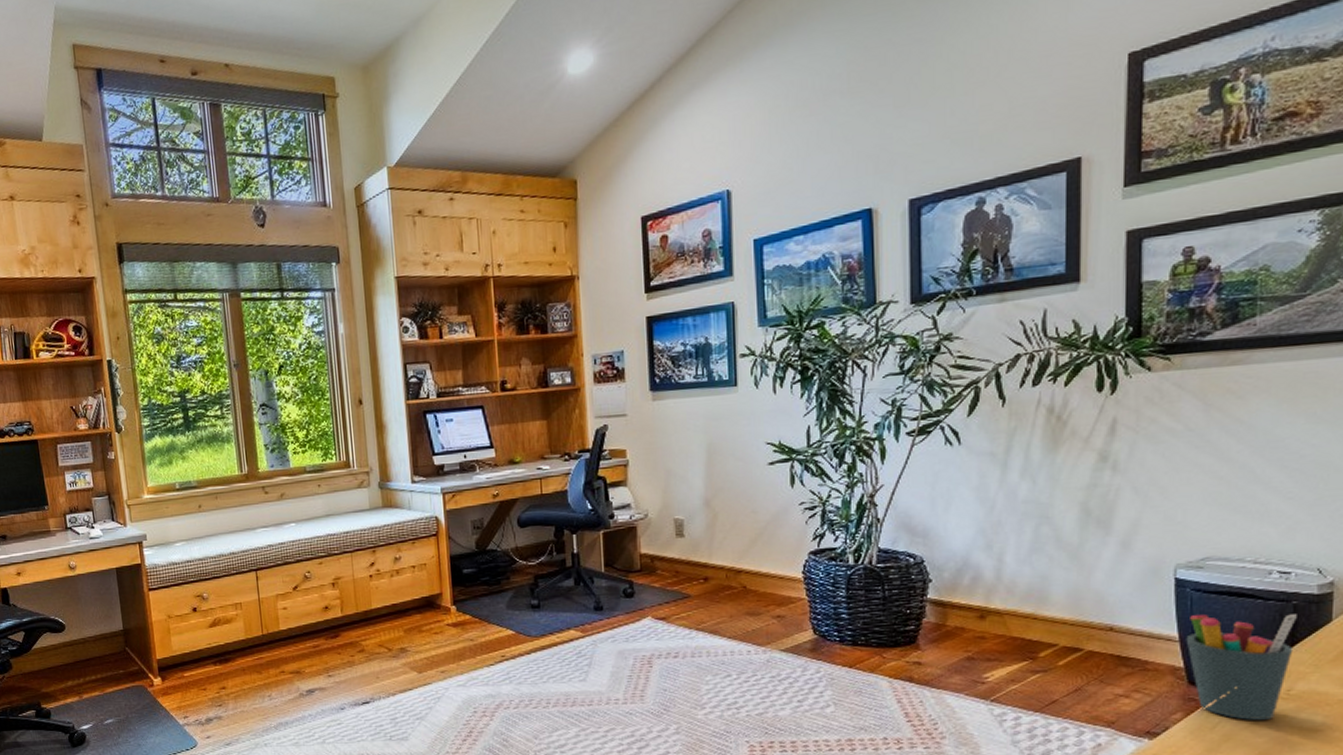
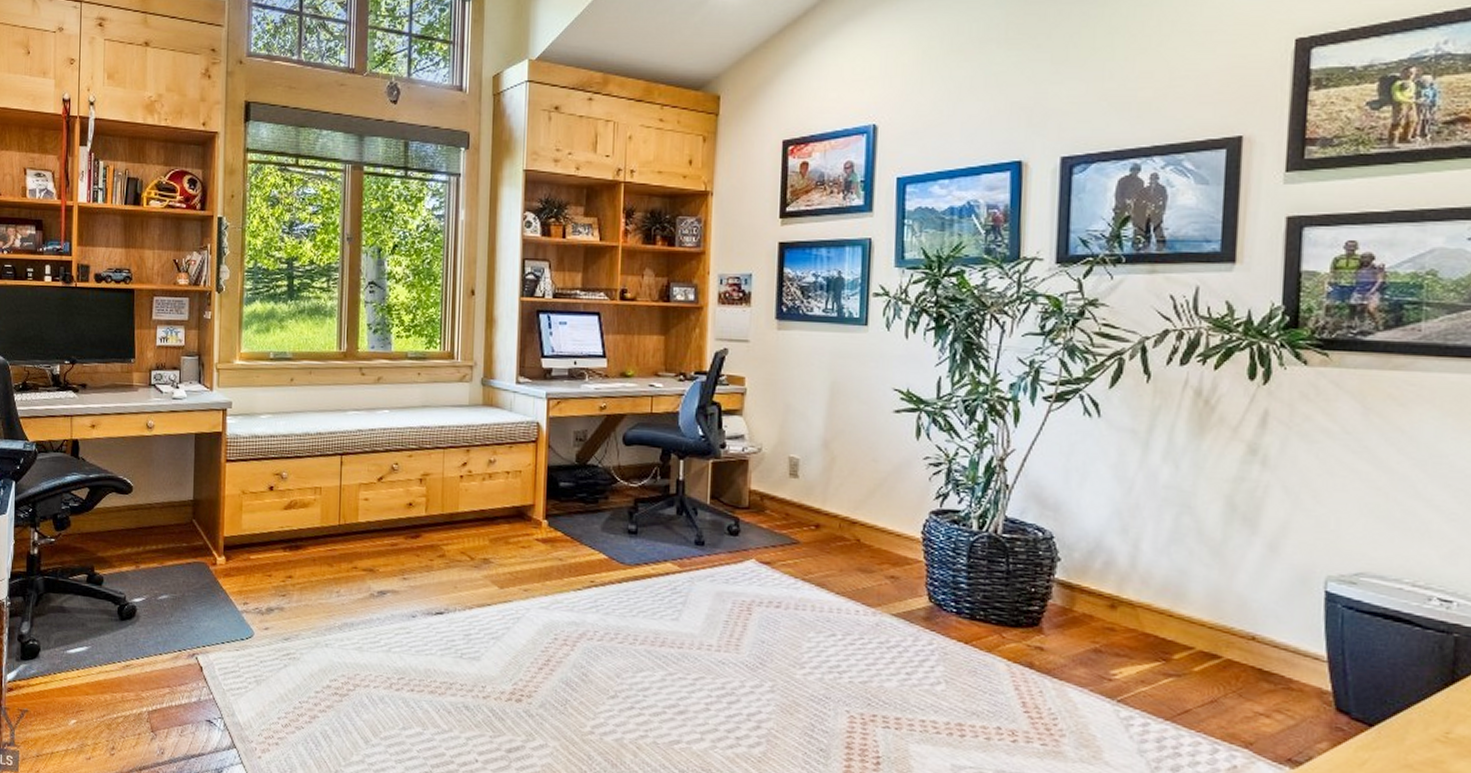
pen holder: present [1186,614,1297,720] -> none [1335,635,1458,763]

